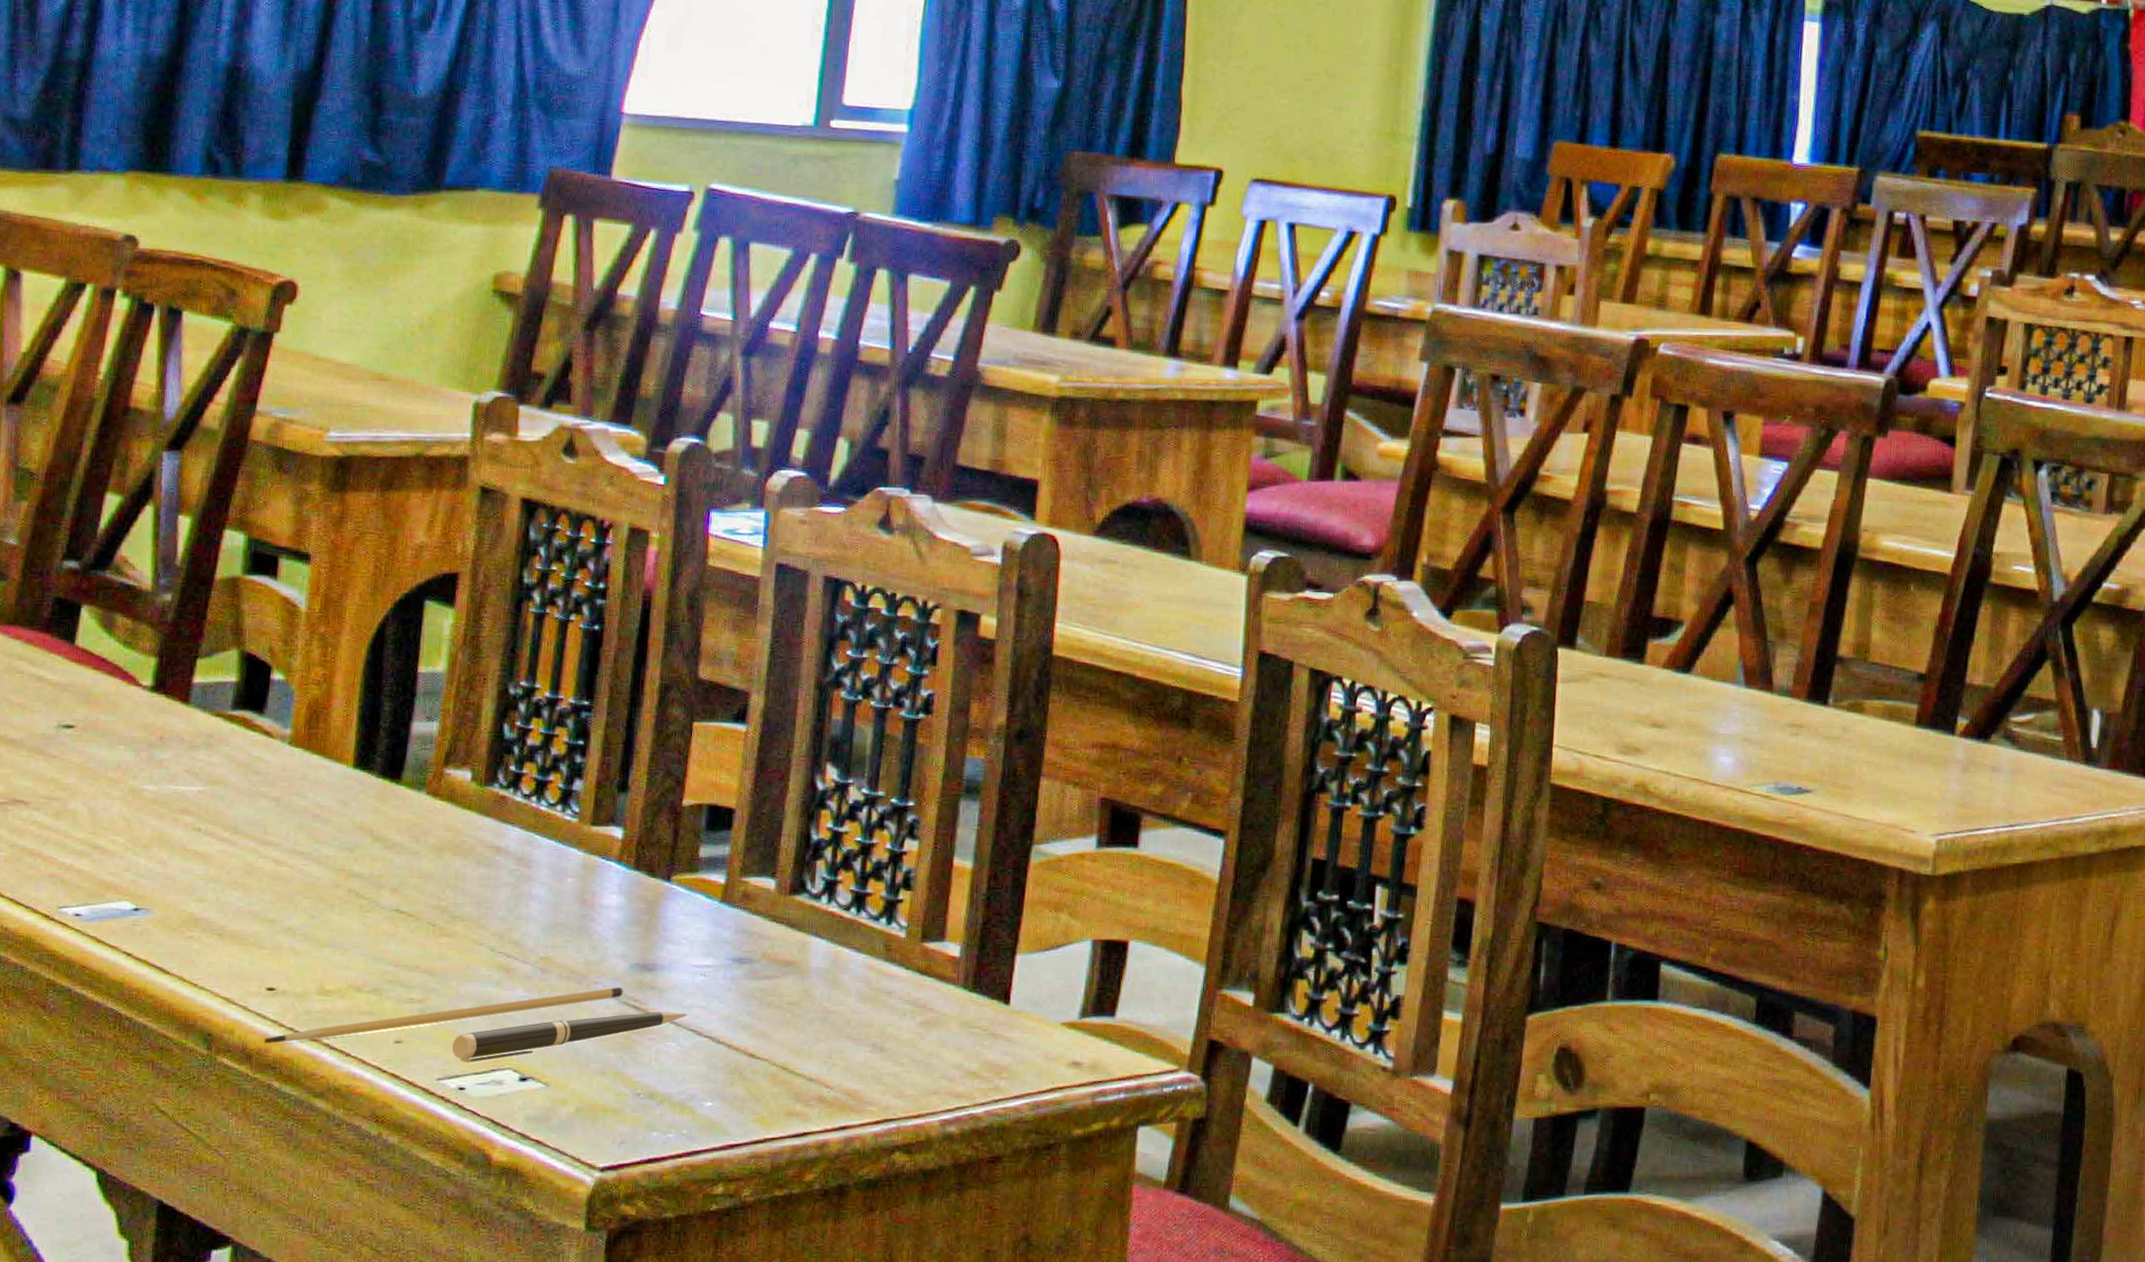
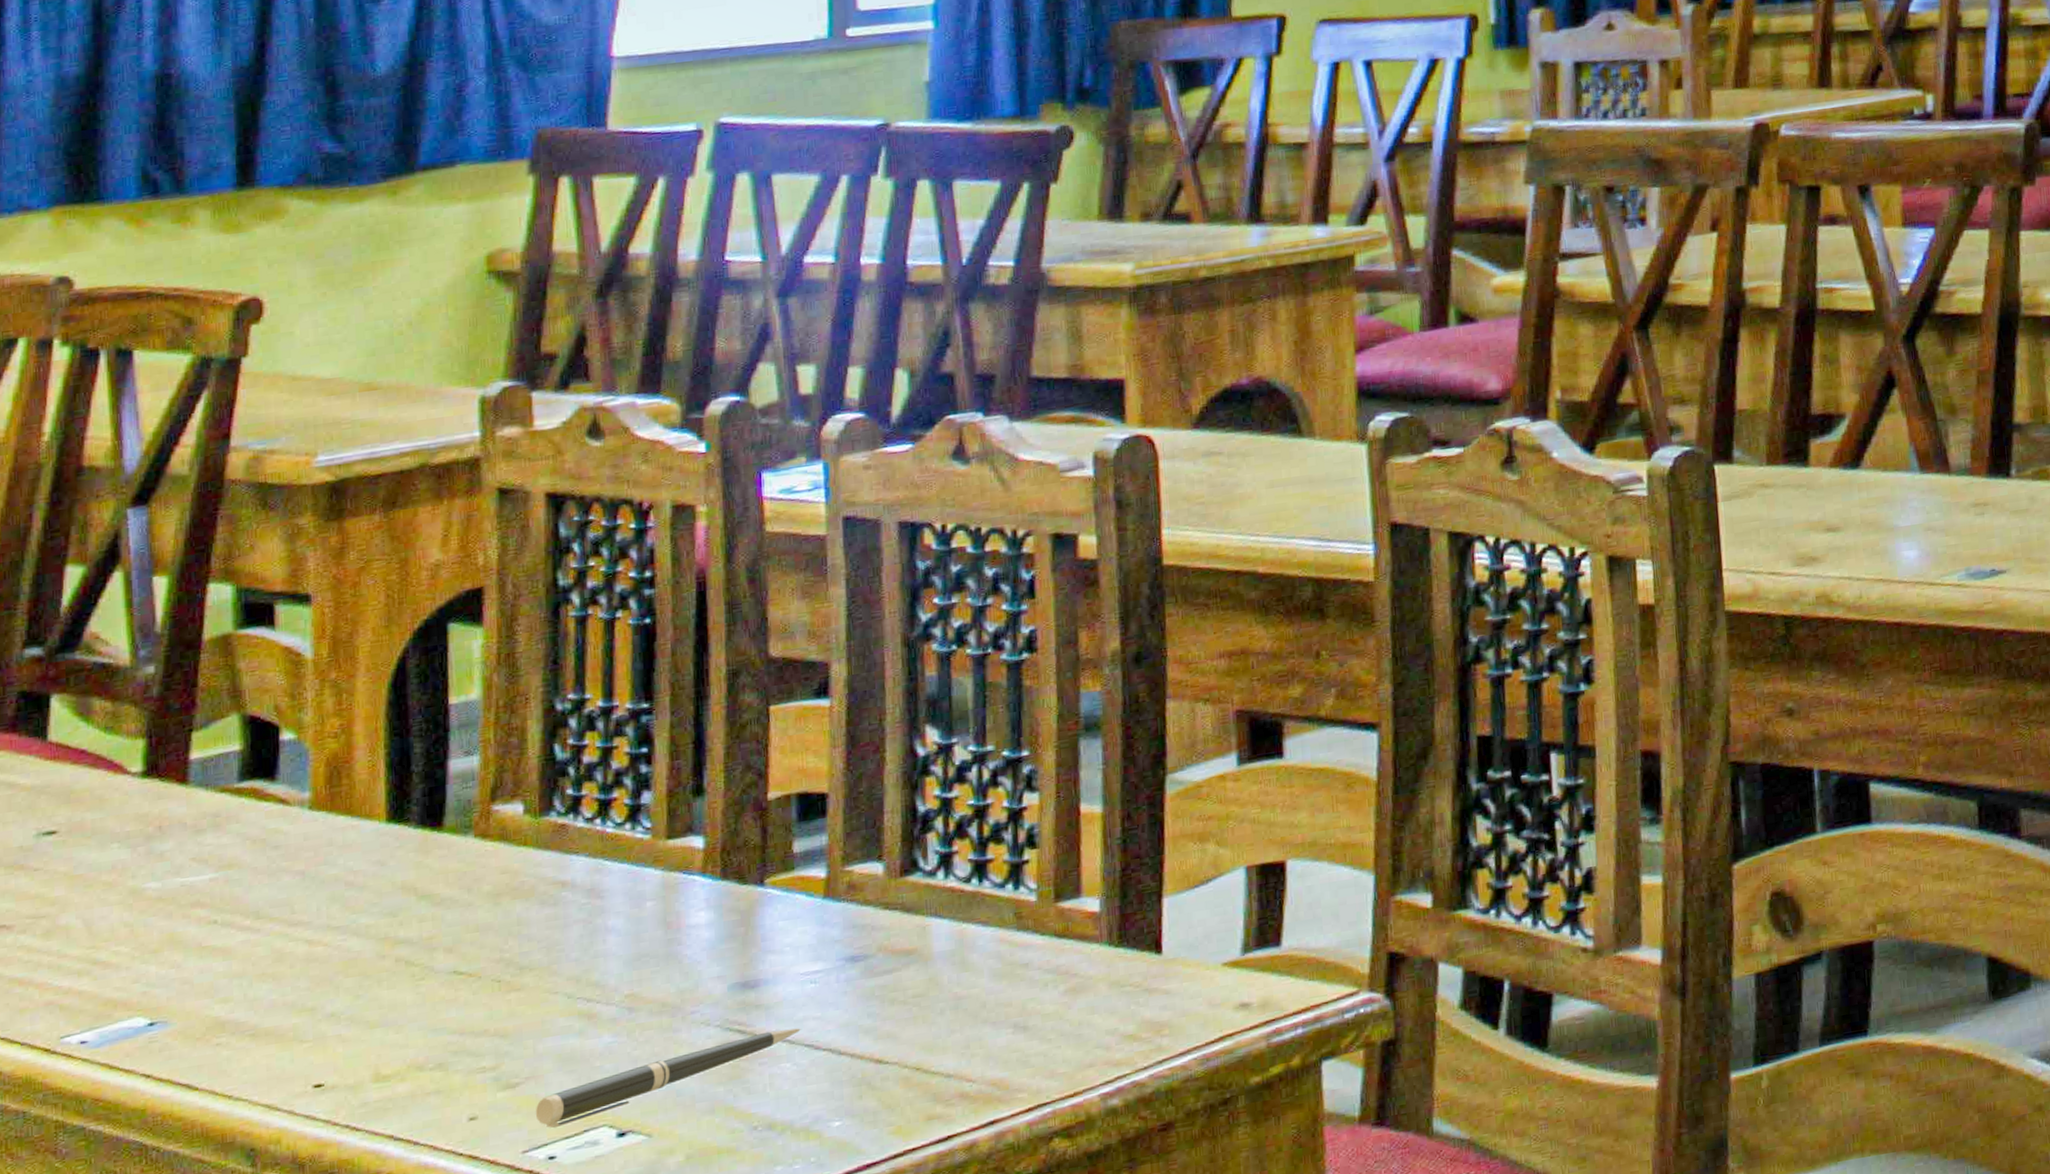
pencil: present [263,987,623,1043] -> none [316,1012,725,1148]

